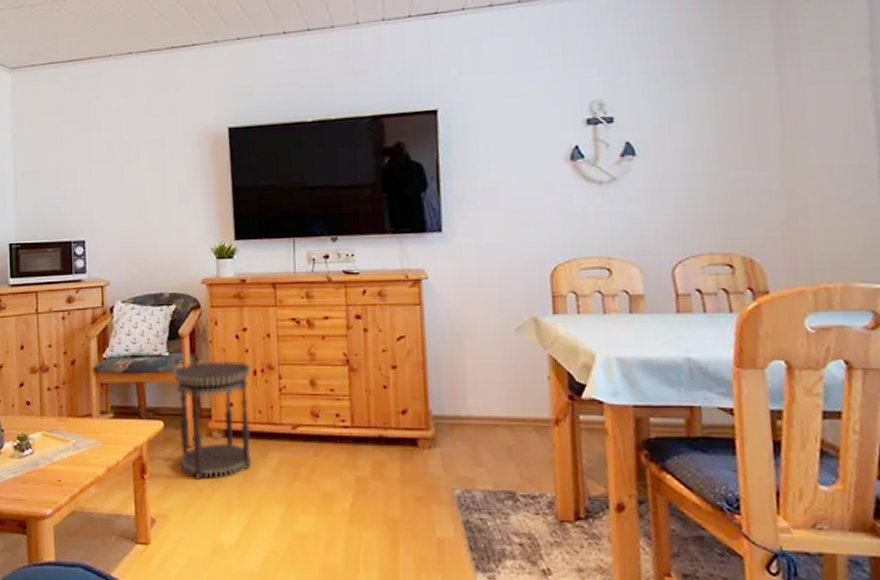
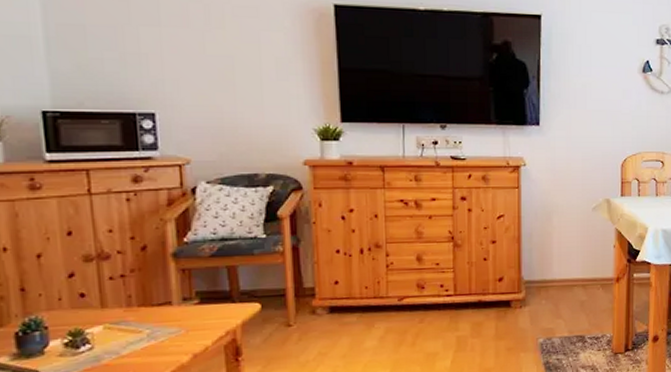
side table: present [172,360,252,480] -> none [270,240,358,356]

